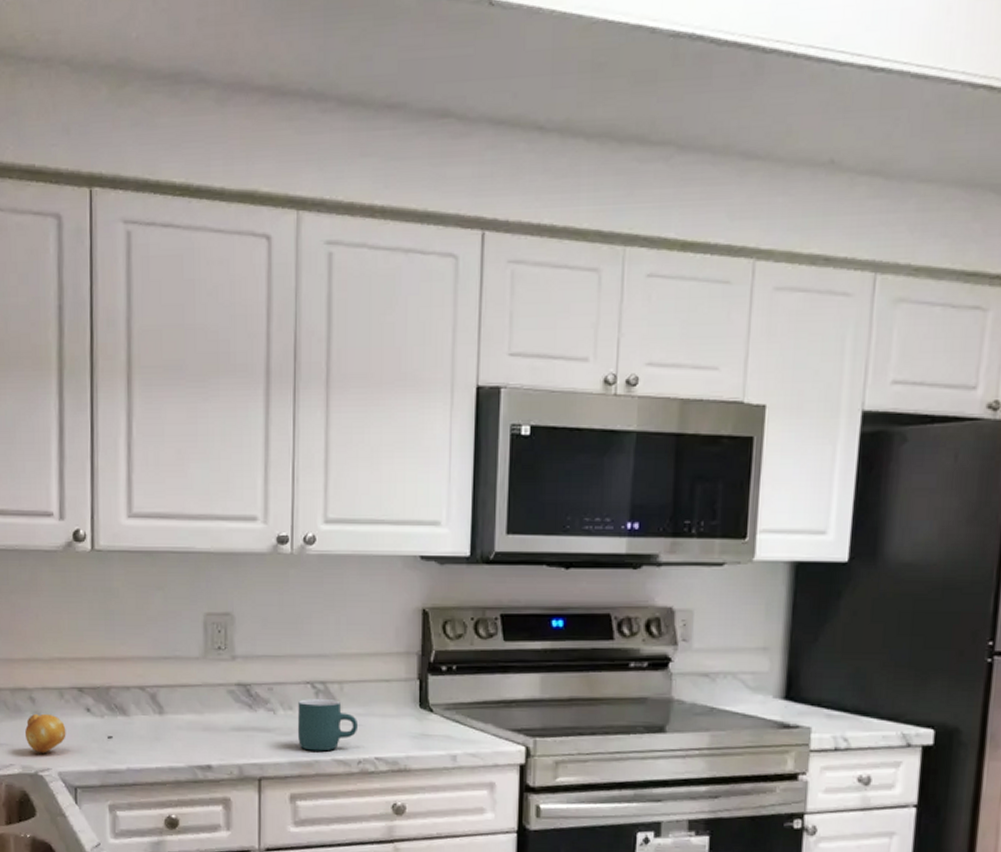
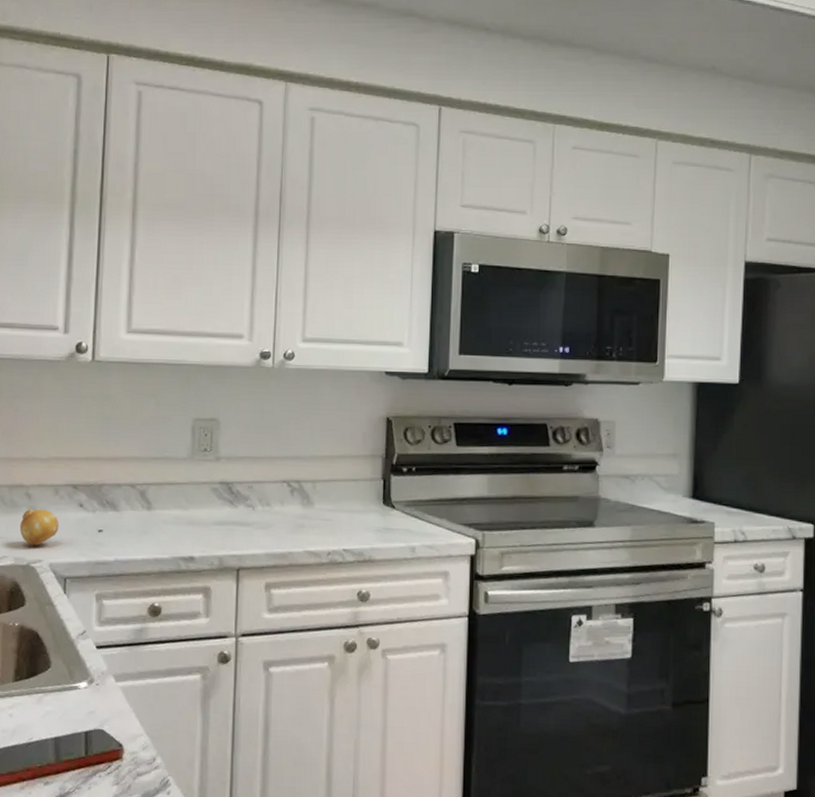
mug: present [297,699,357,752] -> none [273,496,328,544]

